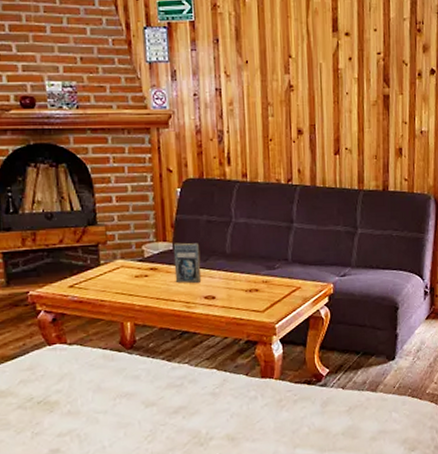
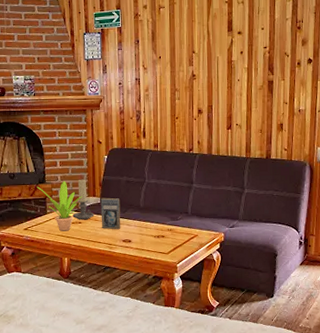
potted plant: none [84,221,148,288] -> present [36,181,82,231]
candle holder: none [135,219,166,272] -> present [72,179,94,219]

